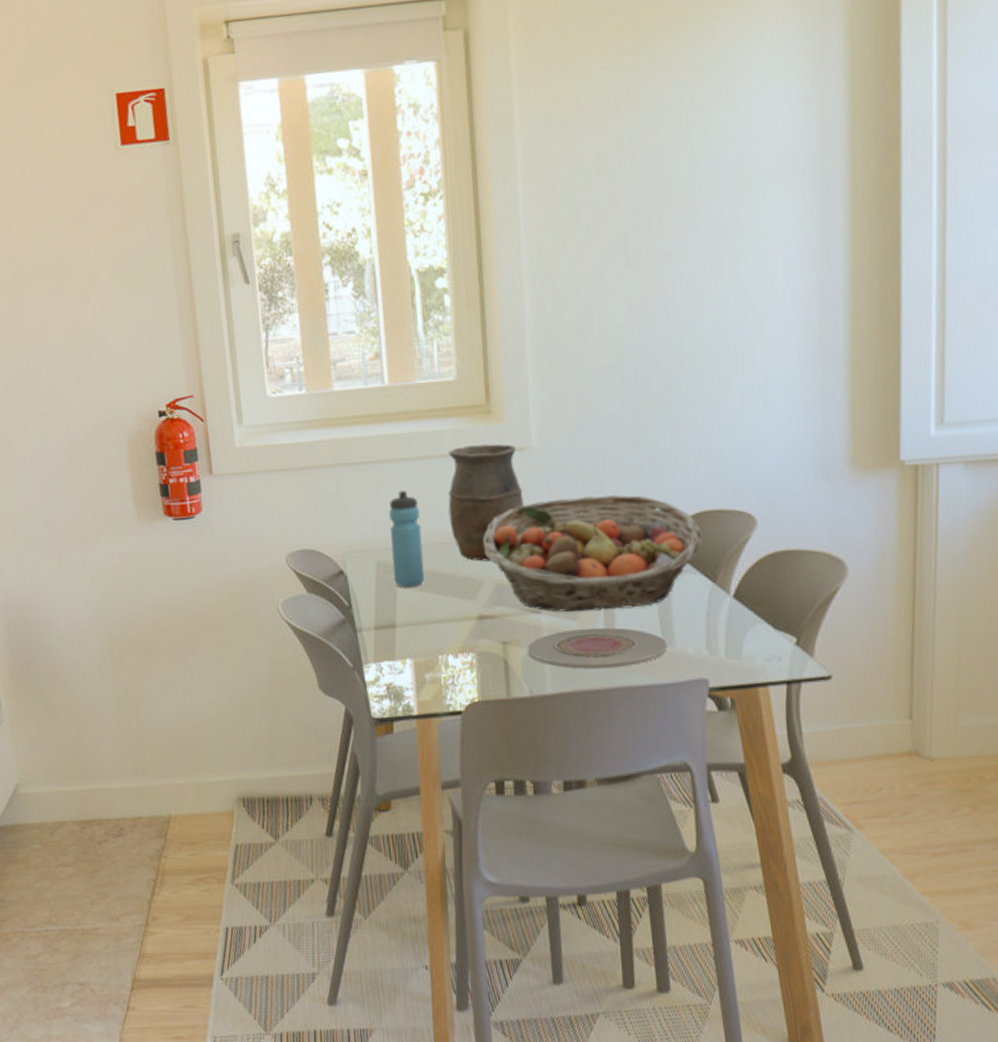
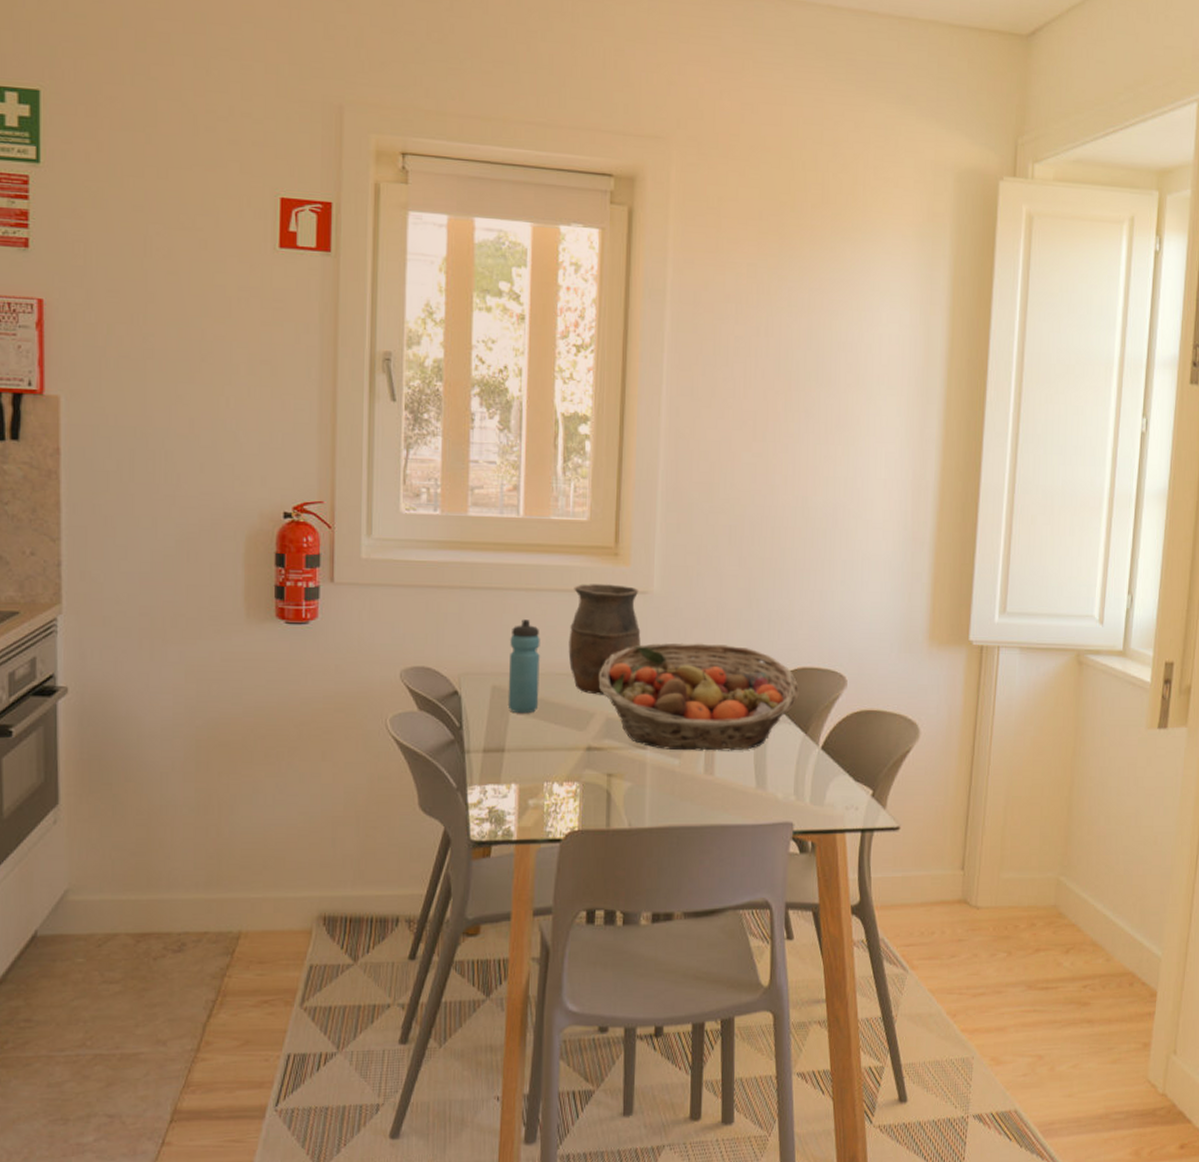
plate: present [527,627,667,670] -> none [630,766,759,807]

